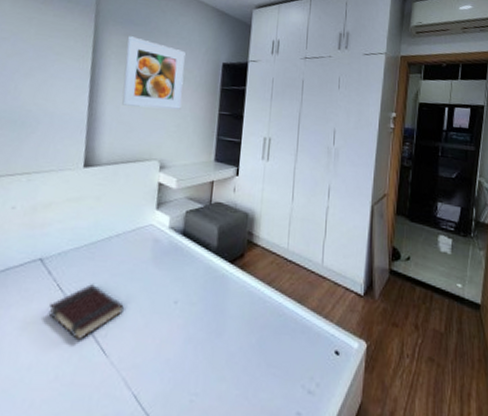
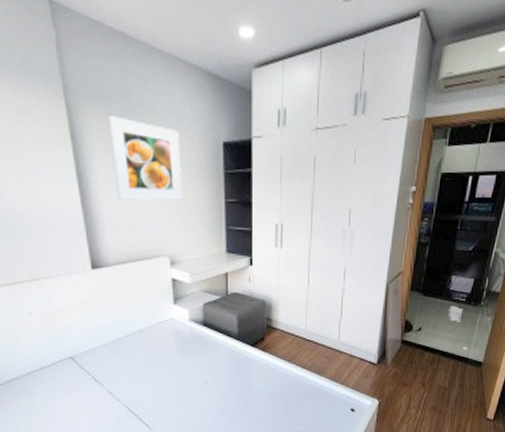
book: present [48,283,124,341] -> none [90,373,158,420]

